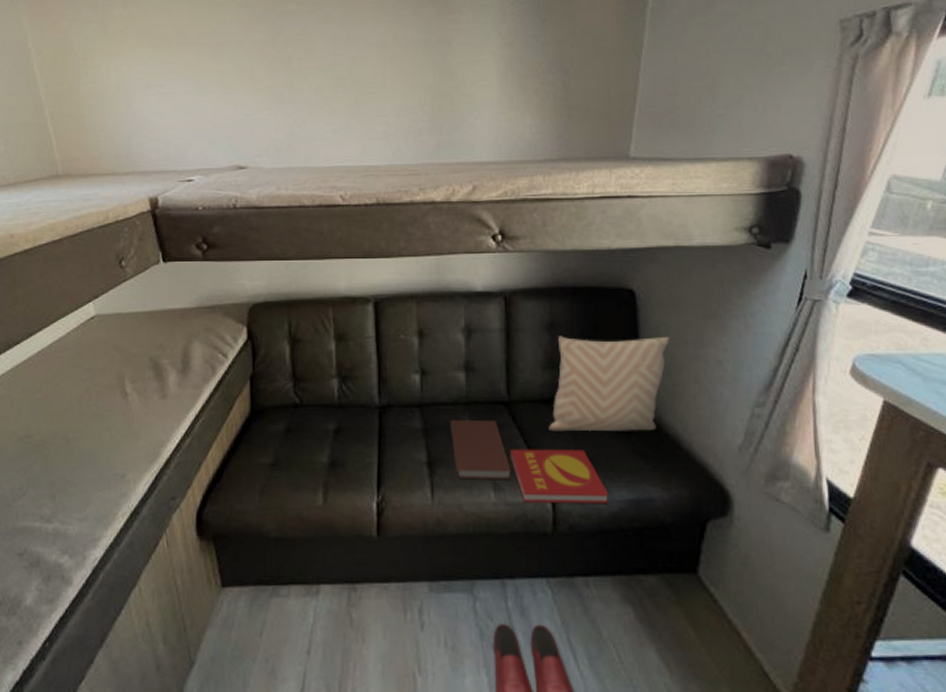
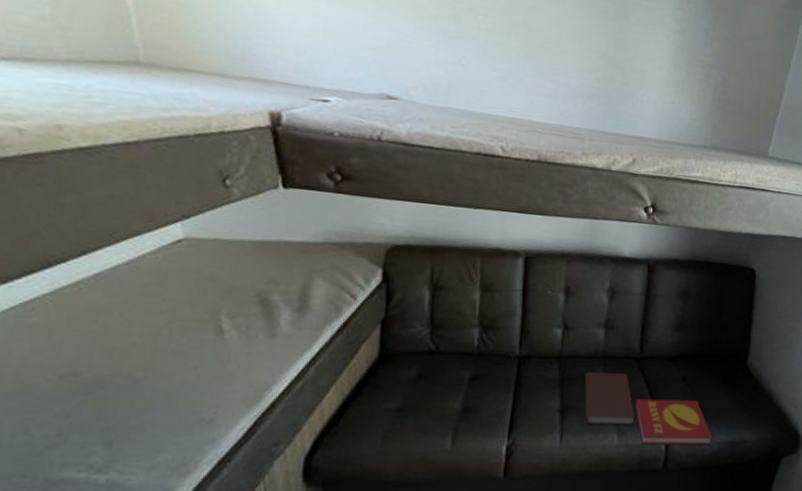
pillow: present [549,336,670,432] -> none [671,303,776,386]

